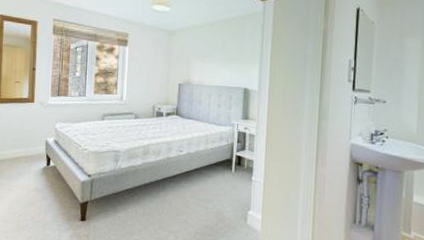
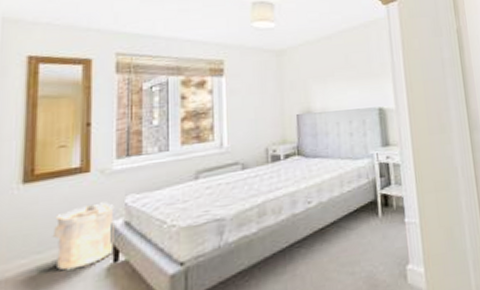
laundry hamper: none [10,124,49,165] -> present [52,202,114,271]

